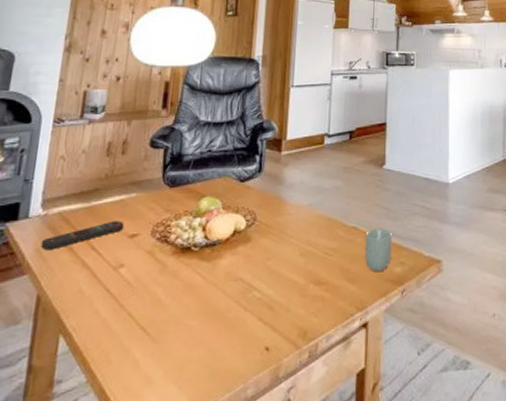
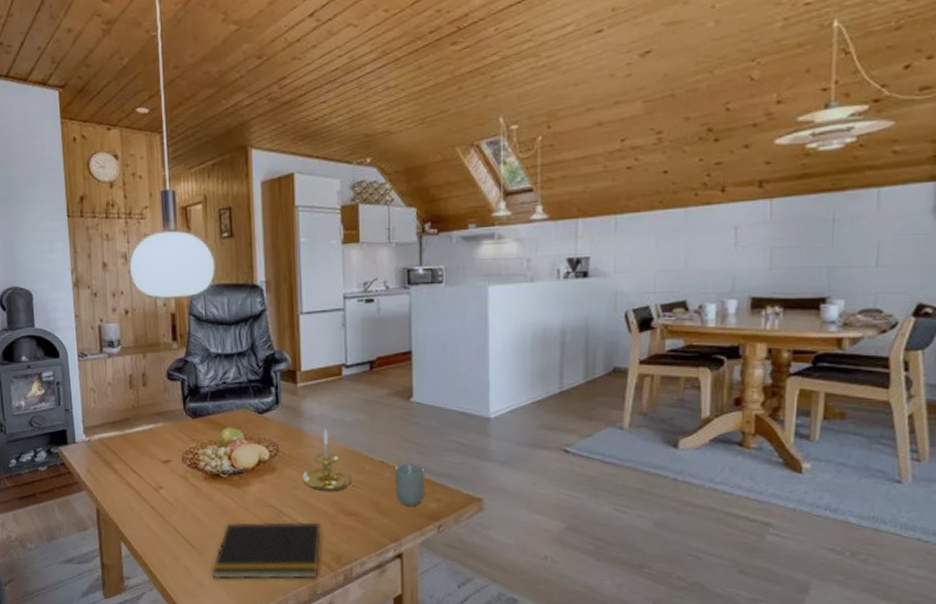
remote control: present [40,220,125,251] -> none [90,447,157,472]
notepad: none [163,295,291,372] -> present [211,521,322,580]
candle holder: none [276,195,325,261] -> present [302,428,352,492]

